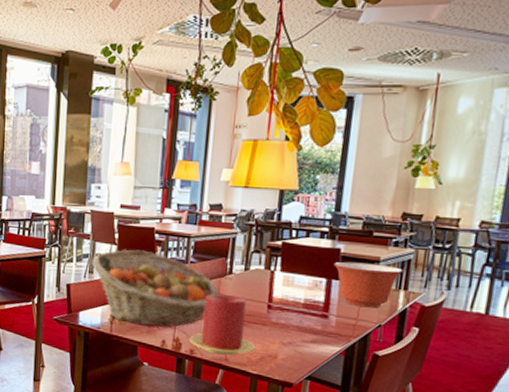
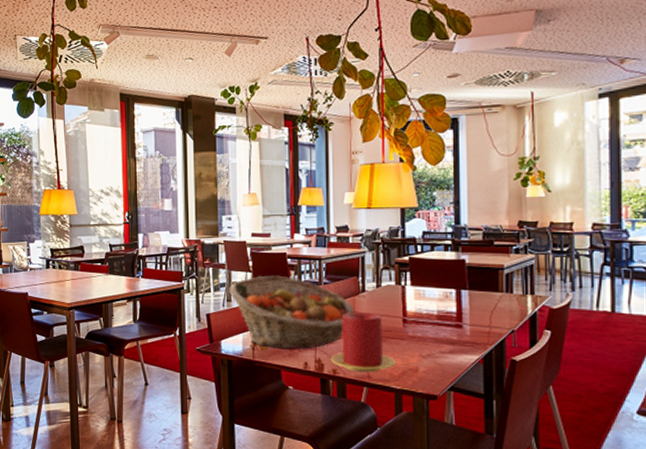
mixing bowl: present [333,261,403,308] -> none [460,271,527,315]

